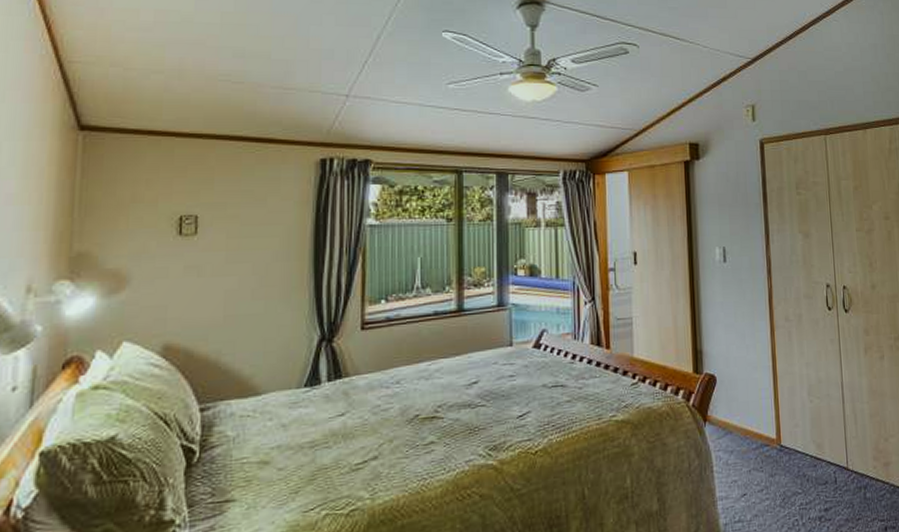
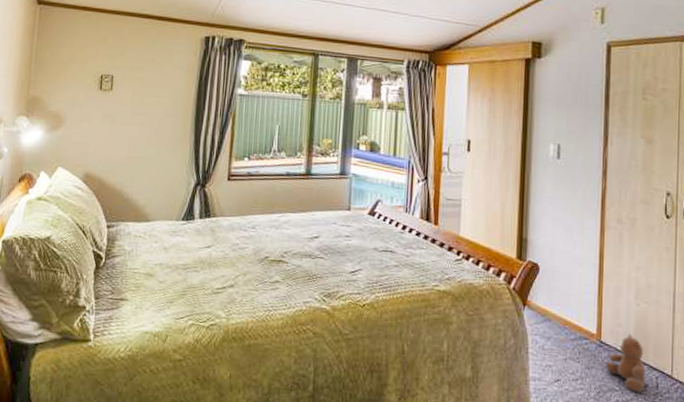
teddy bear: none [786,432,826,491] -> present [605,334,646,393]

